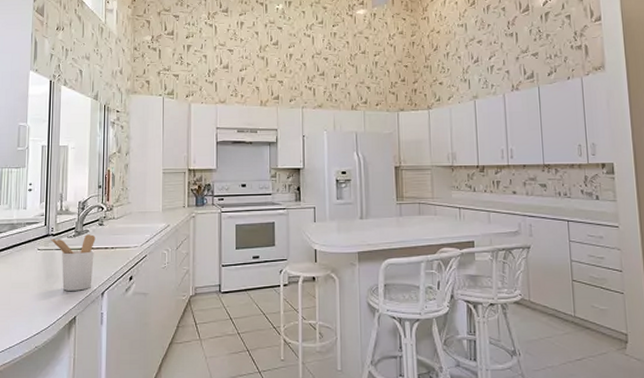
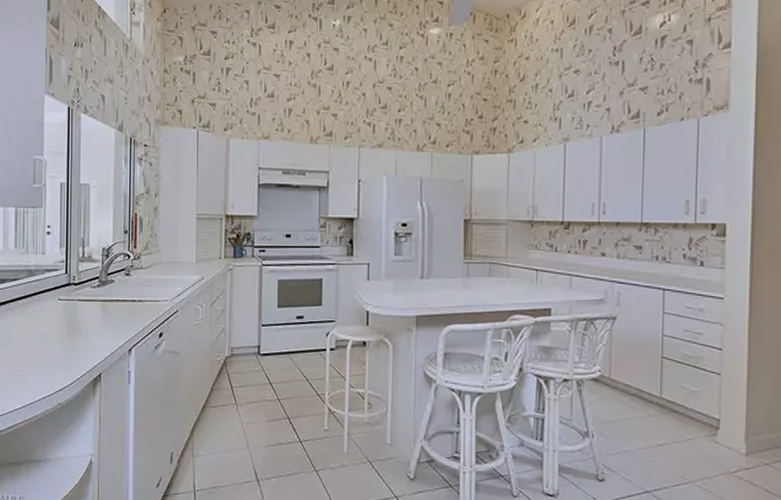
utensil holder: present [50,234,96,291] -> none [72,285,122,346]

